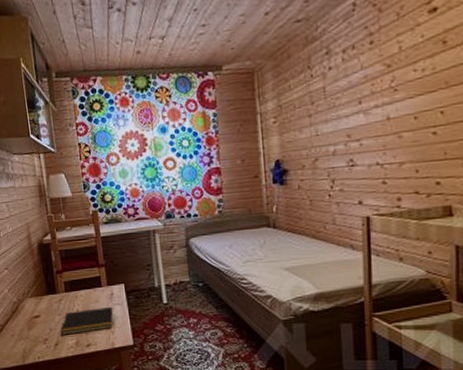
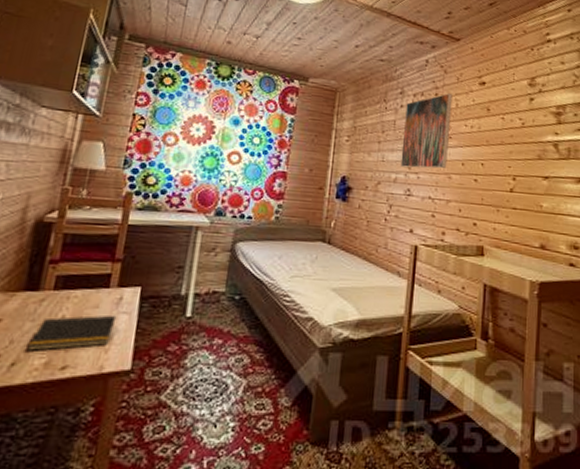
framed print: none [335,36,395,137] -> present [400,93,453,169]

